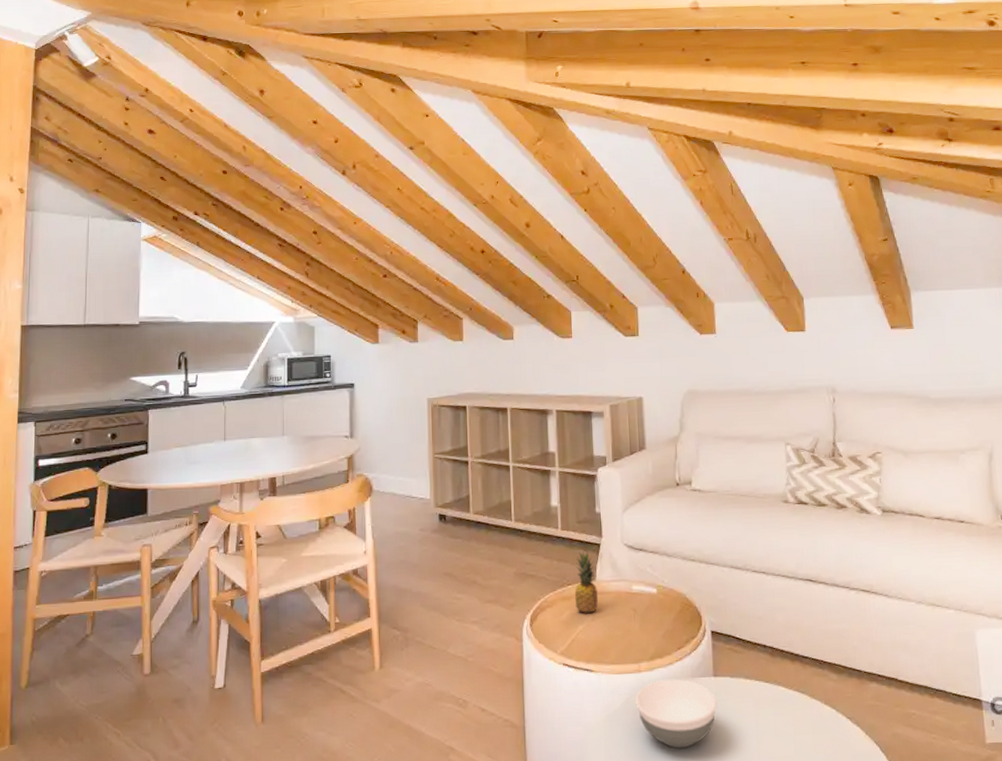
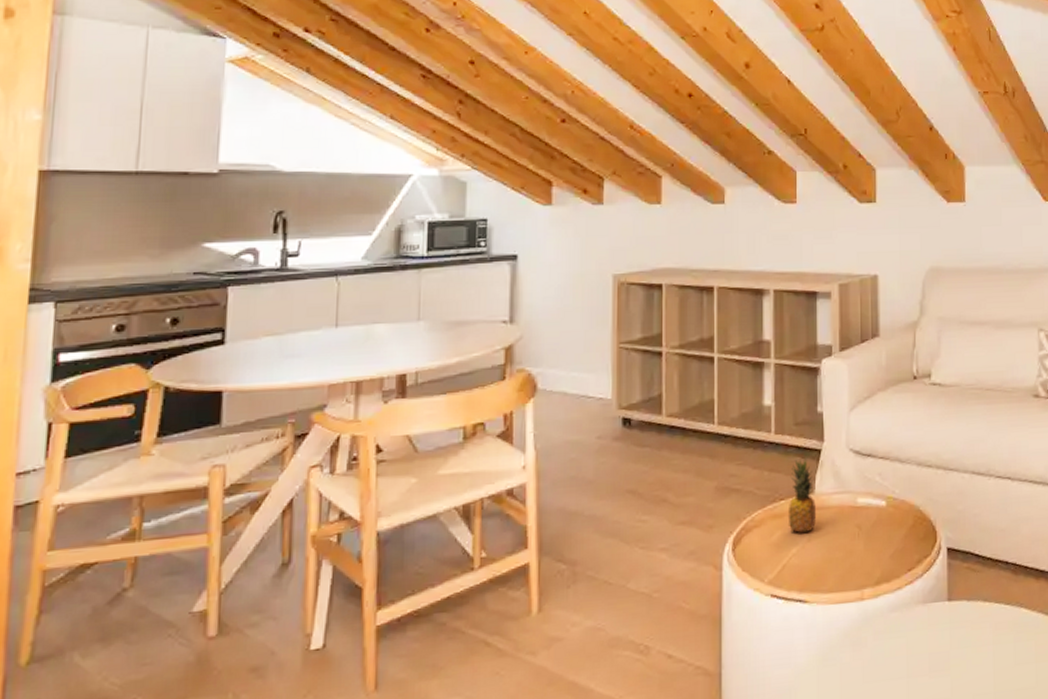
bowl: present [635,679,717,749] -> none [856,606,951,688]

